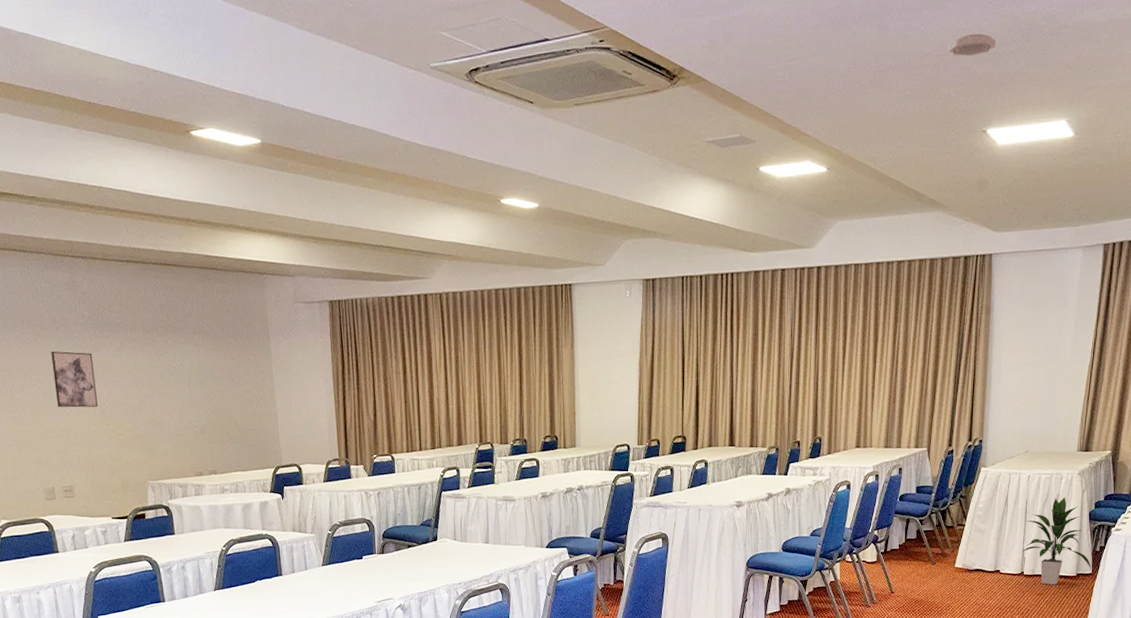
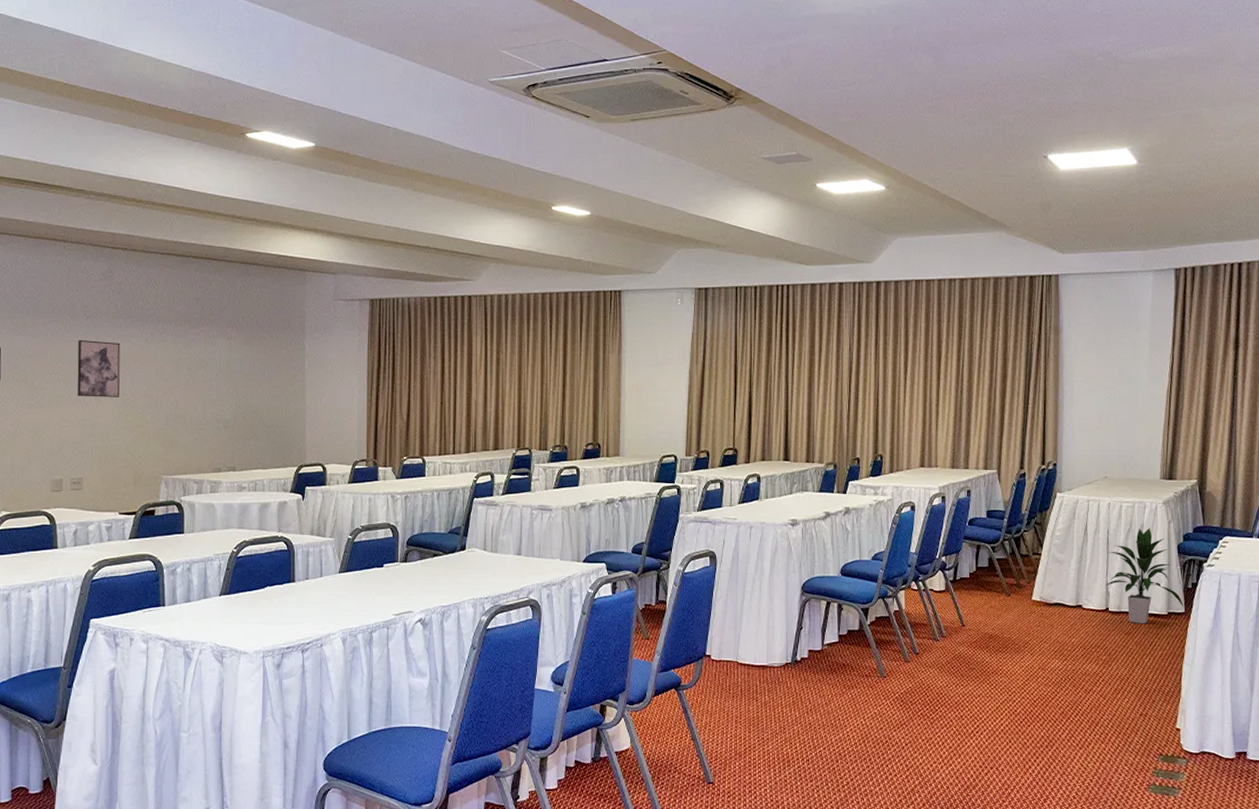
smoke detector: present [948,33,996,57] -> none [1005,66,1054,87]

